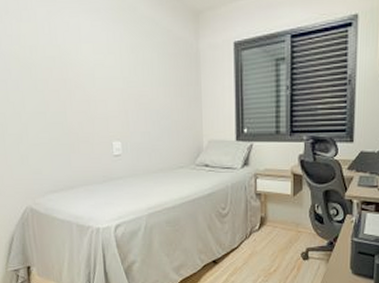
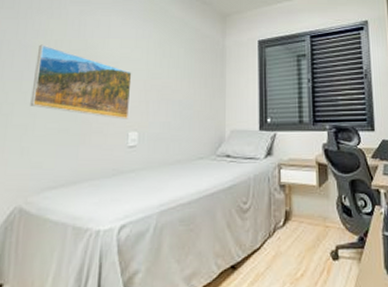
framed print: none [15,51,111,129] -> present [30,44,132,120]

